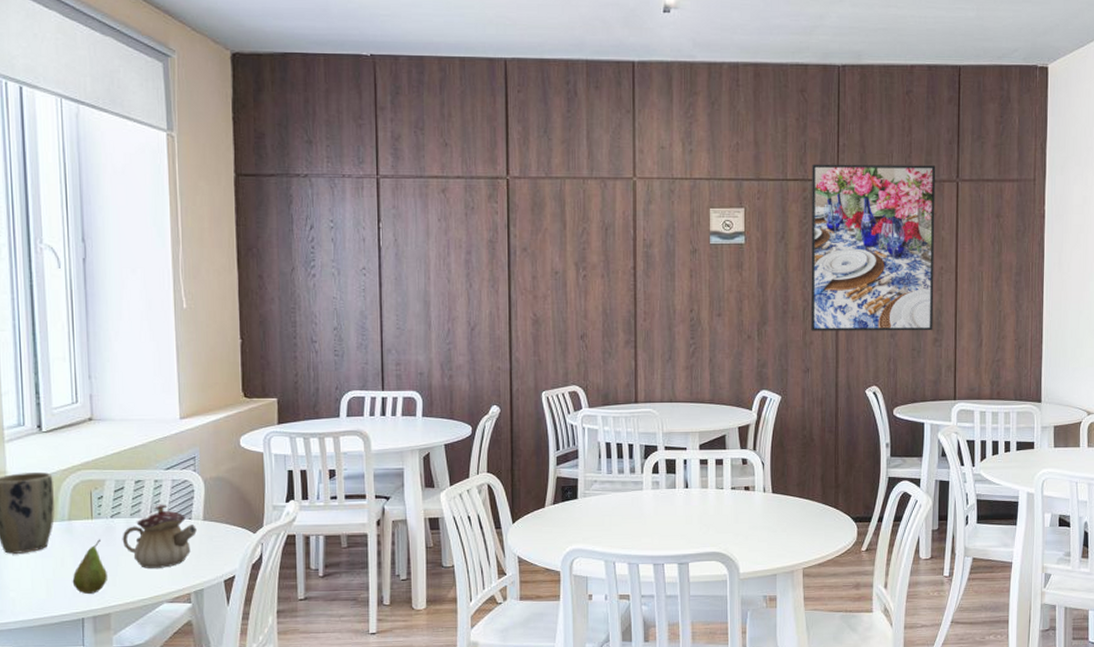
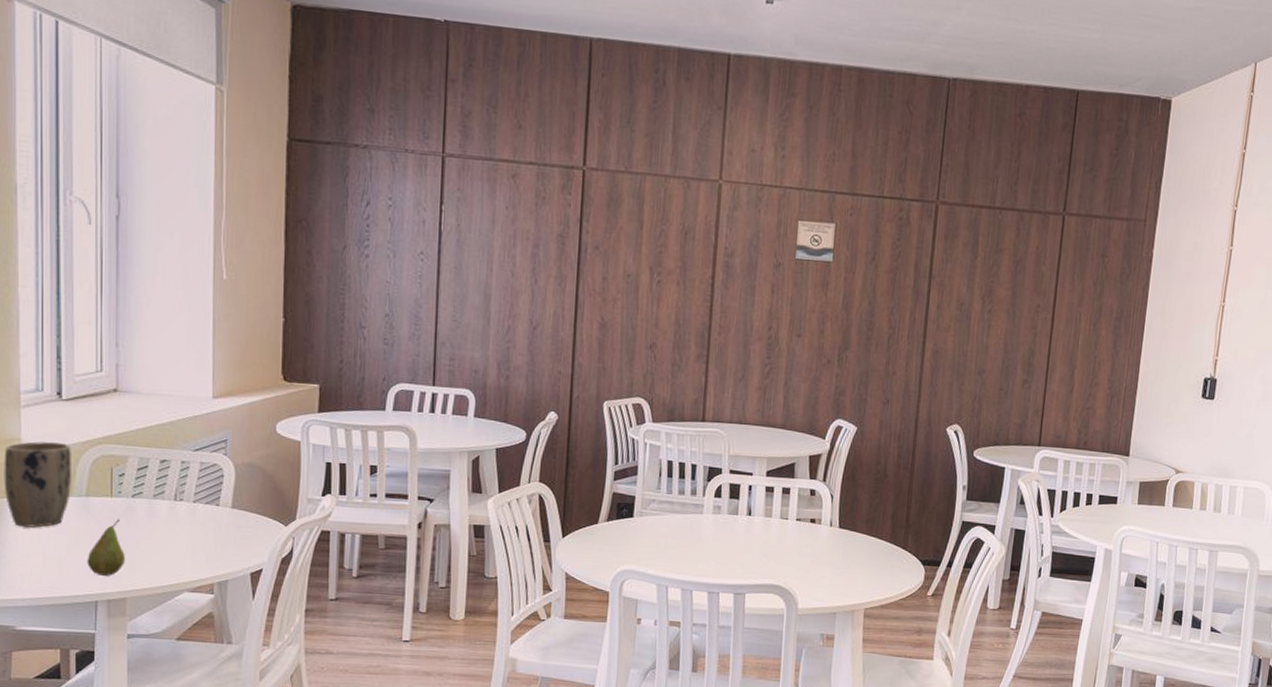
teapot: present [122,504,197,568] -> none [143,487,224,555]
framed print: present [811,164,936,331] -> none [894,182,1043,371]

